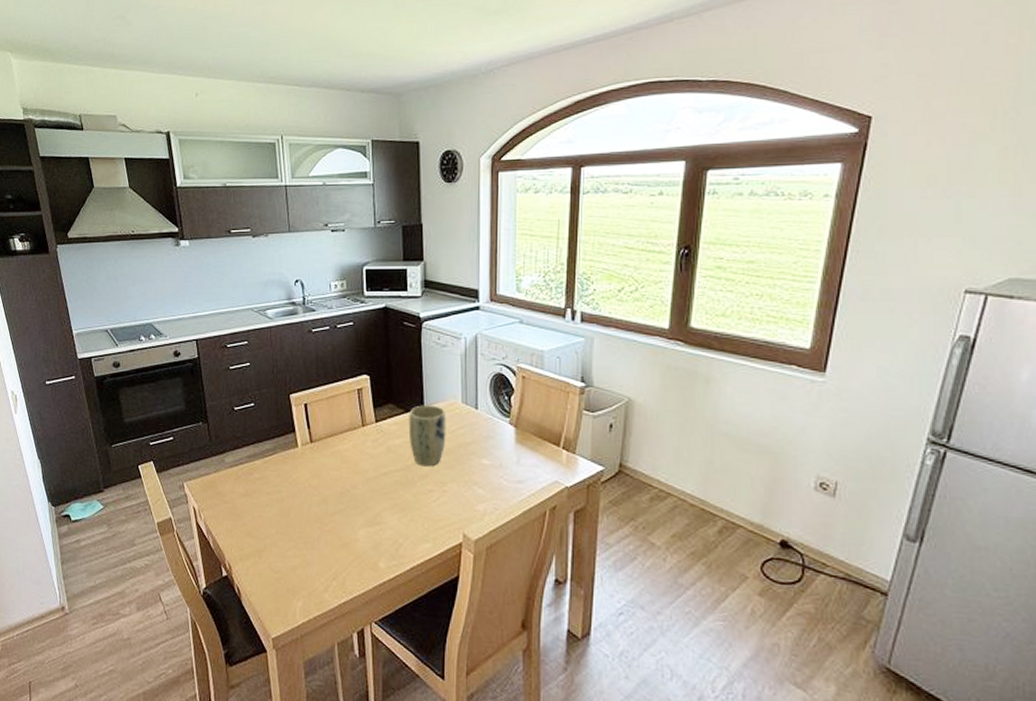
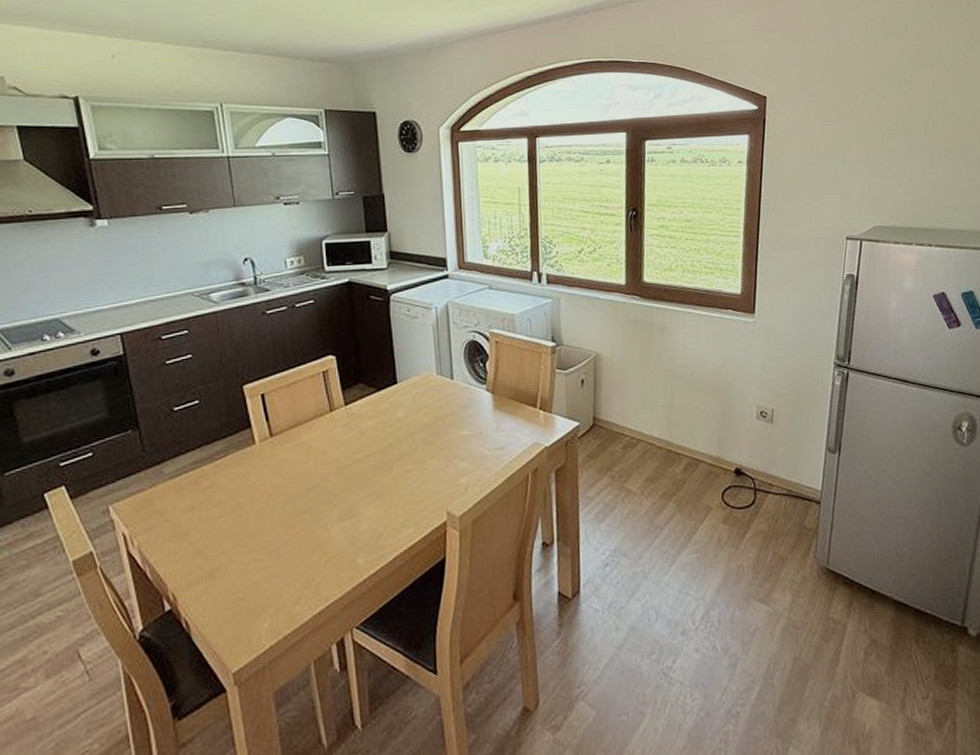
plant pot: present [408,405,447,467] -> none [381,380,423,446]

